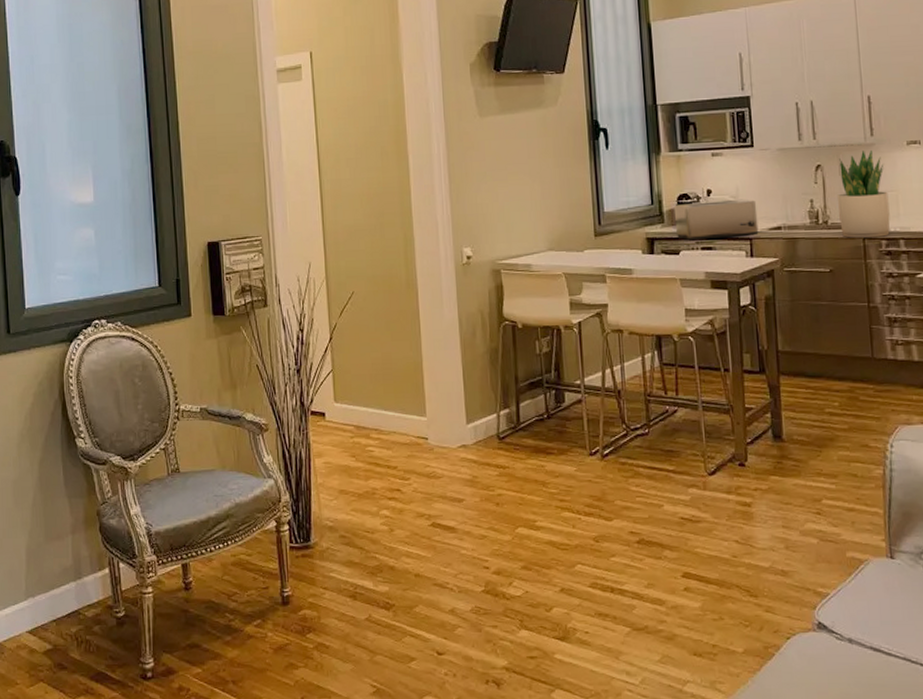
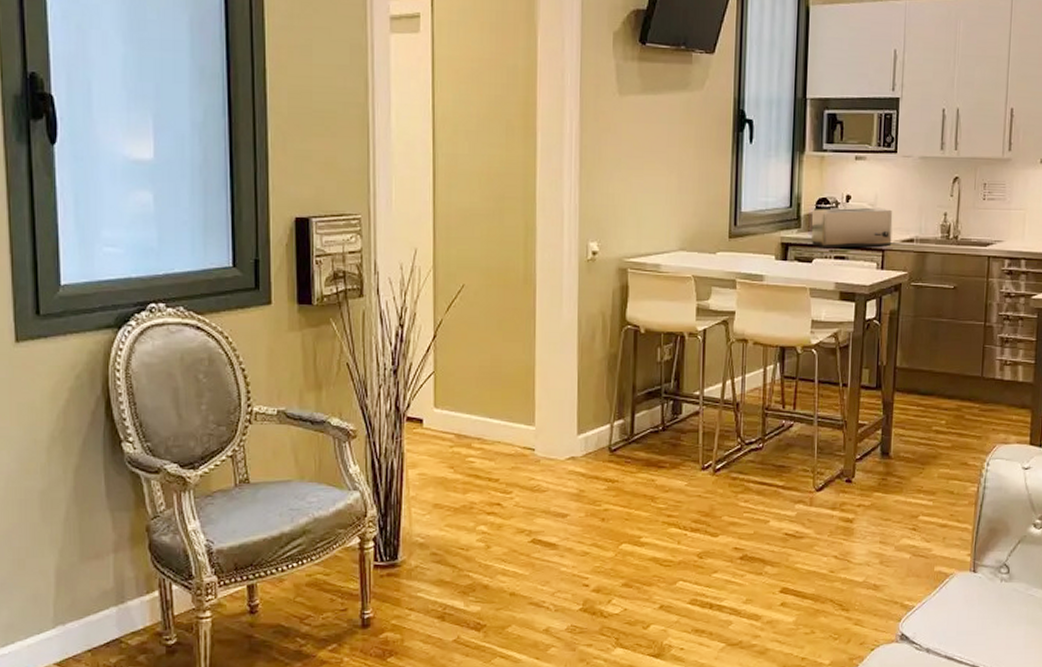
planter: present [836,150,890,238] -> none [968,166,1017,256]

